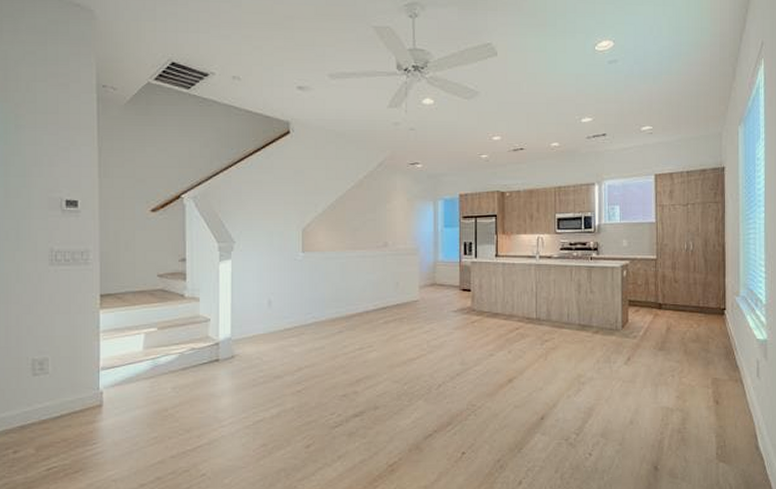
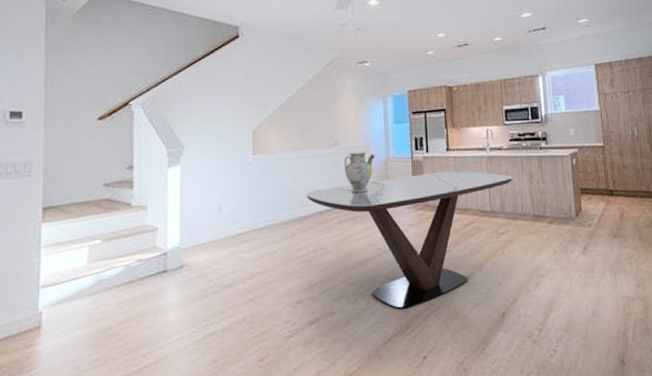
dining table: none [353,278,561,408] -> present [306,171,513,310]
ceramic jug: none [393,255,423,295] -> present [345,153,375,193]

